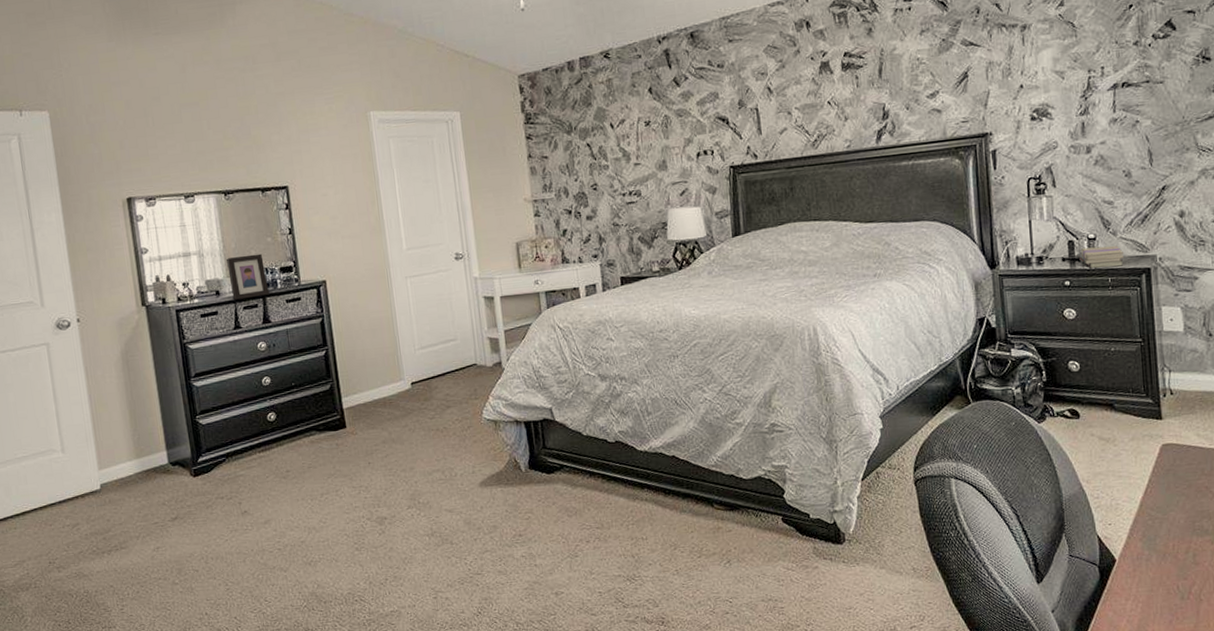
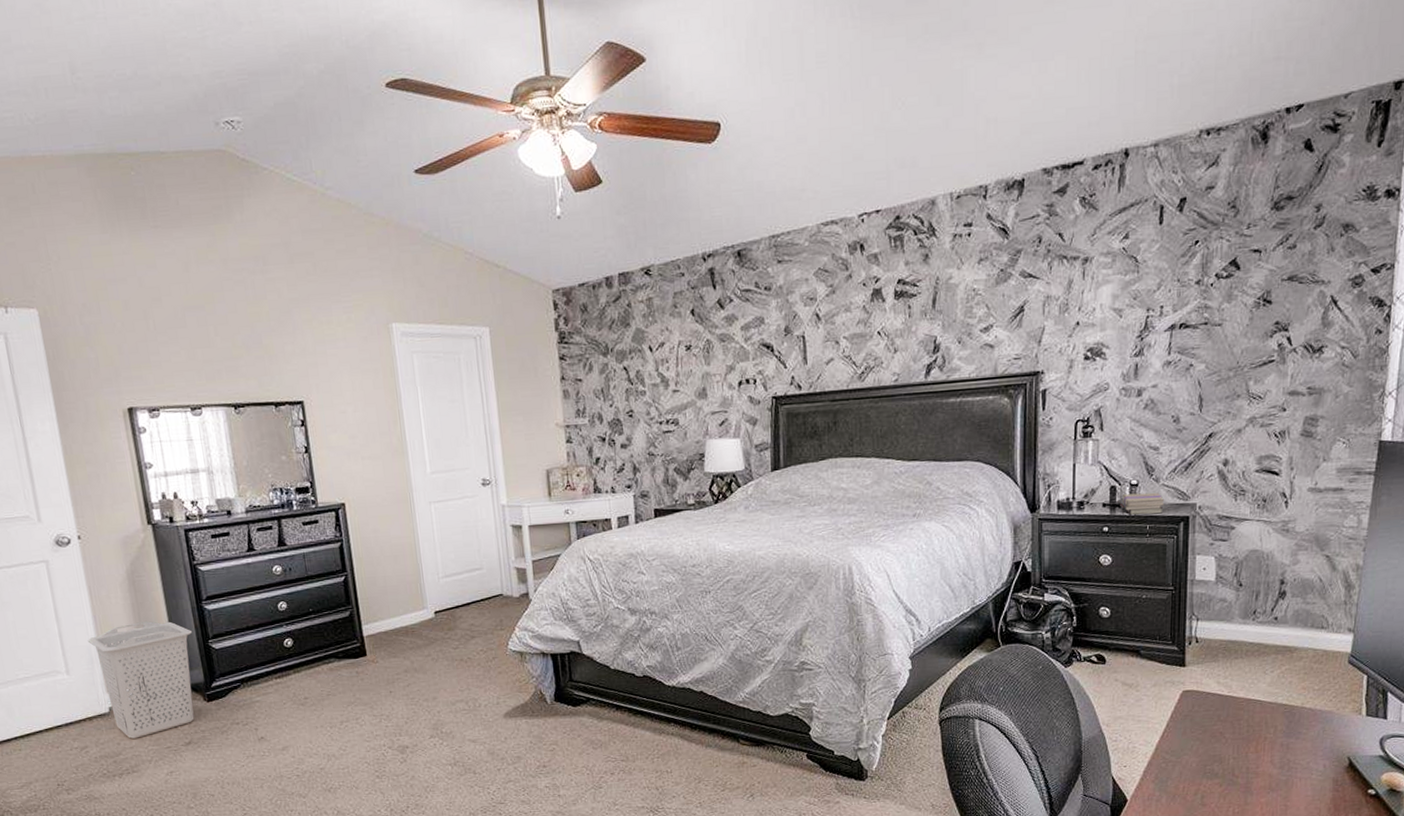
laundry basket: none [82,398,182,515] -> present [87,621,194,739]
picture frame: present [226,253,269,301] -> none [238,472,284,522]

